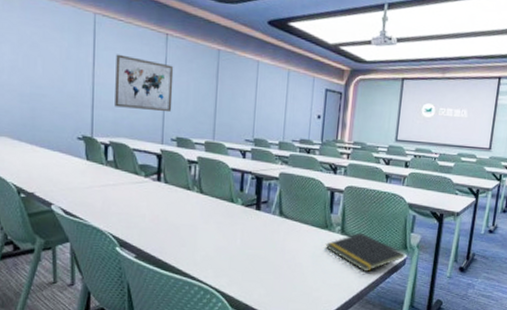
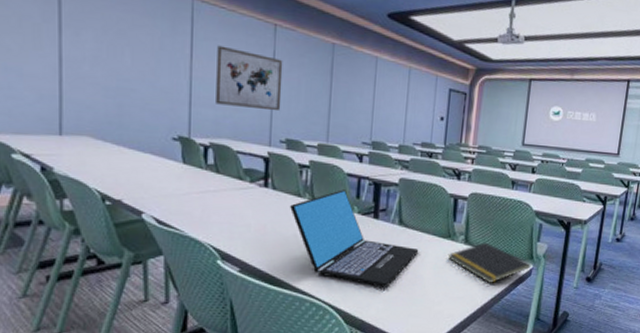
laptop: none [180,183,298,274] -> present [290,189,419,287]

